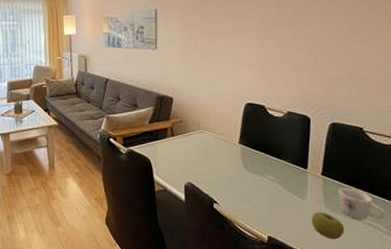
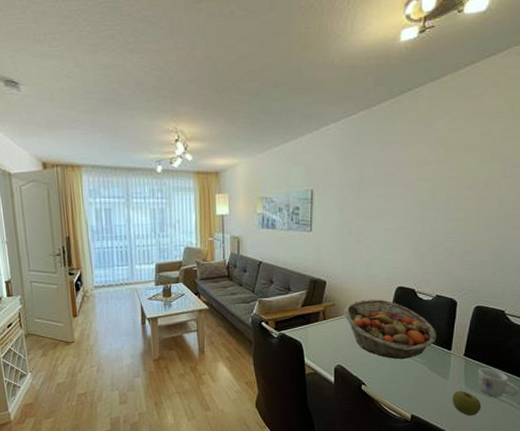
fruit basket: none [192,115,291,178] -> present [343,299,437,360]

